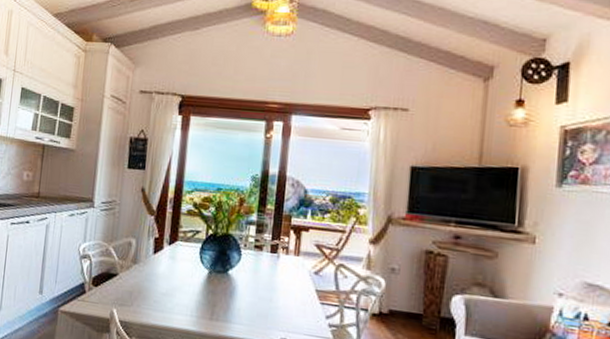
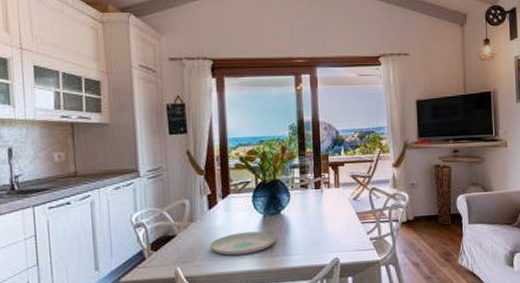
plate: none [149,284,220,311] -> present [210,231,276,255]

